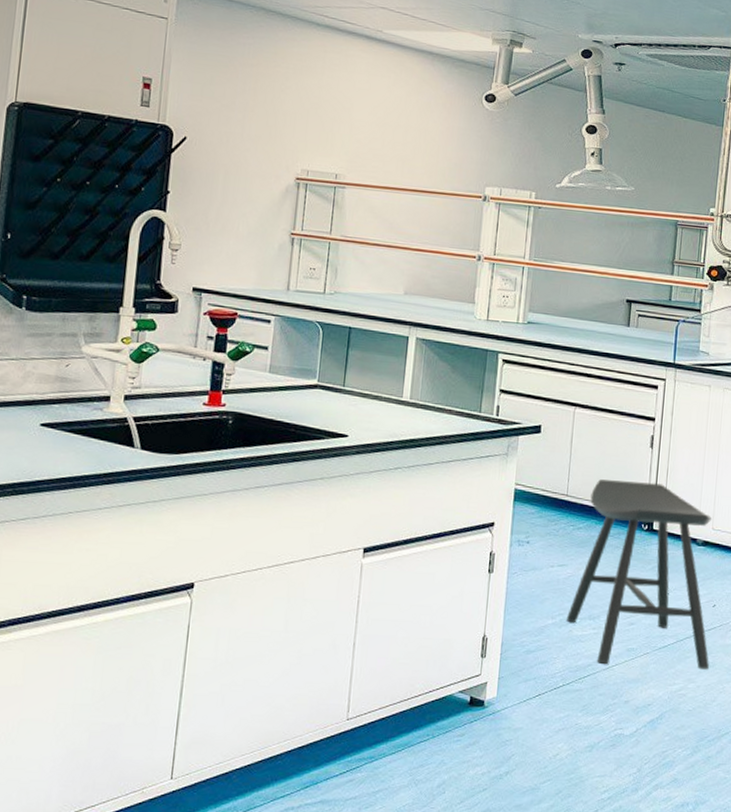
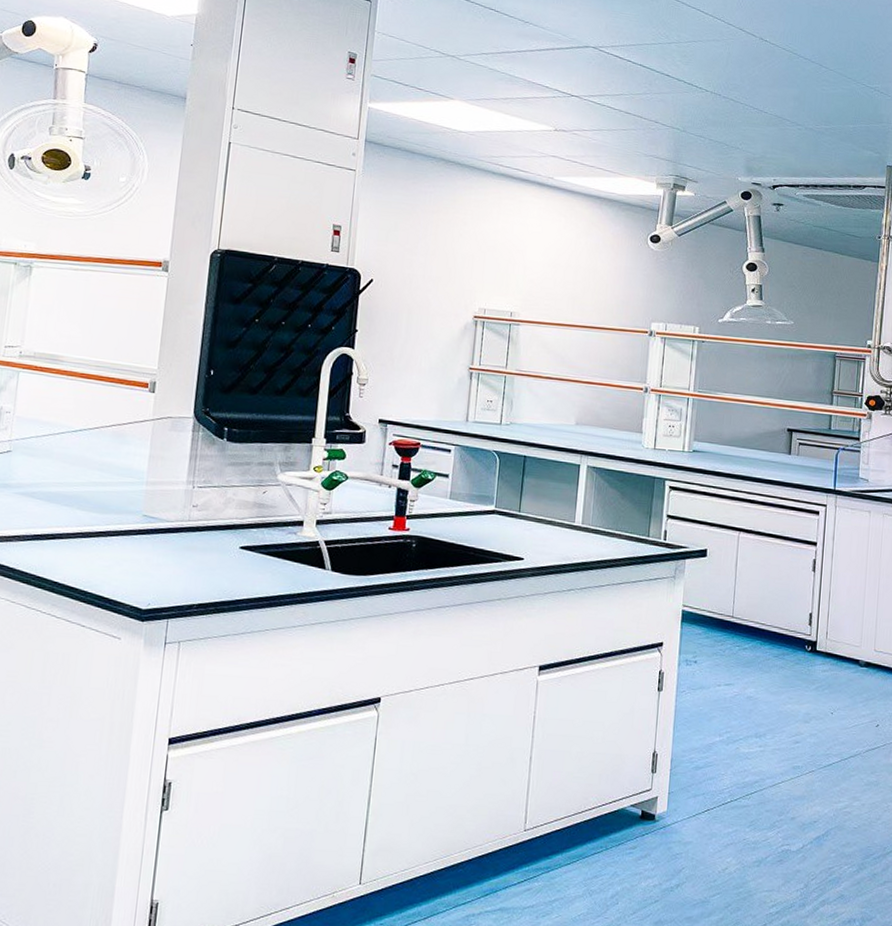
stool: present [566,479,712,670] -> none [733,602,874,788]

